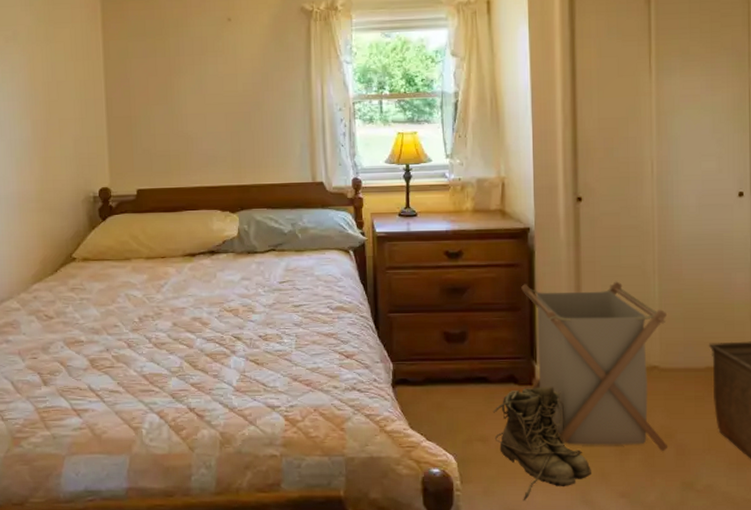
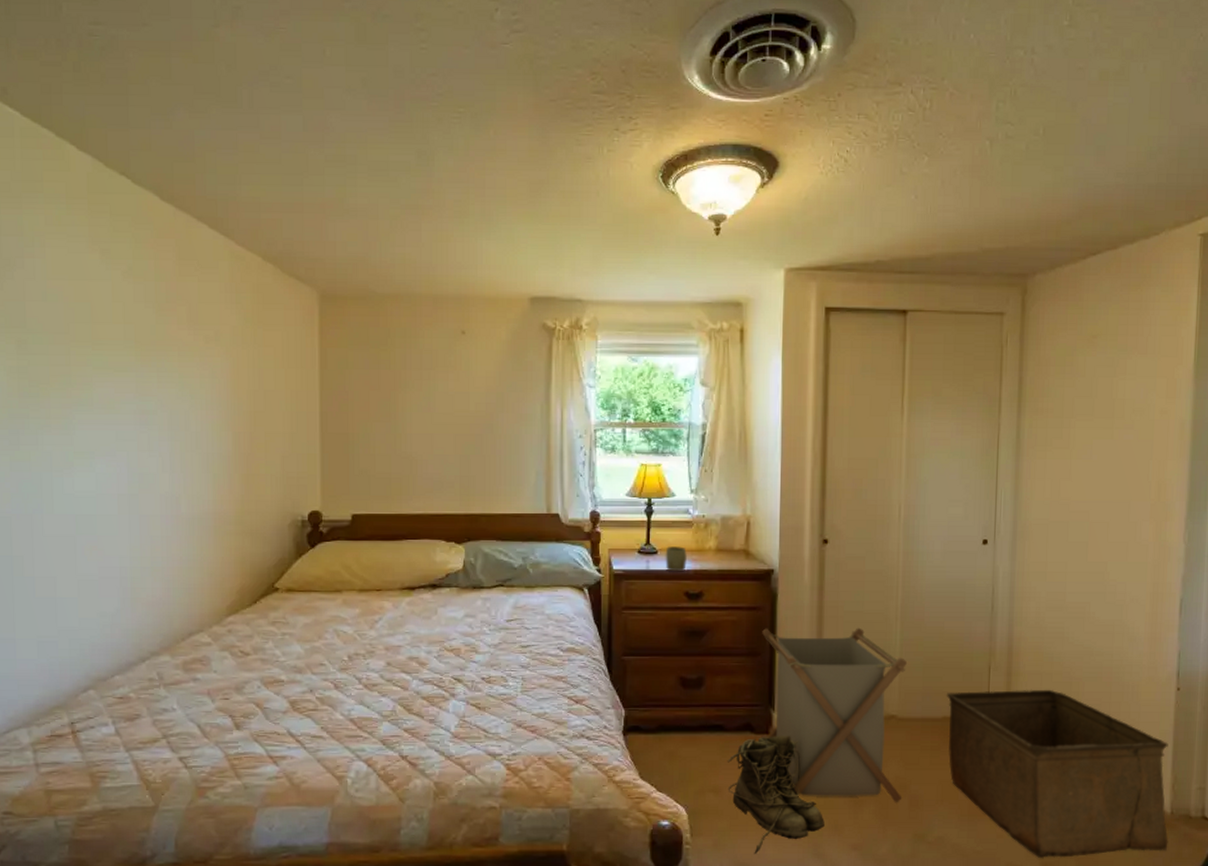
mug: none [424,209,446,233] -> present [665,546,687,572]

